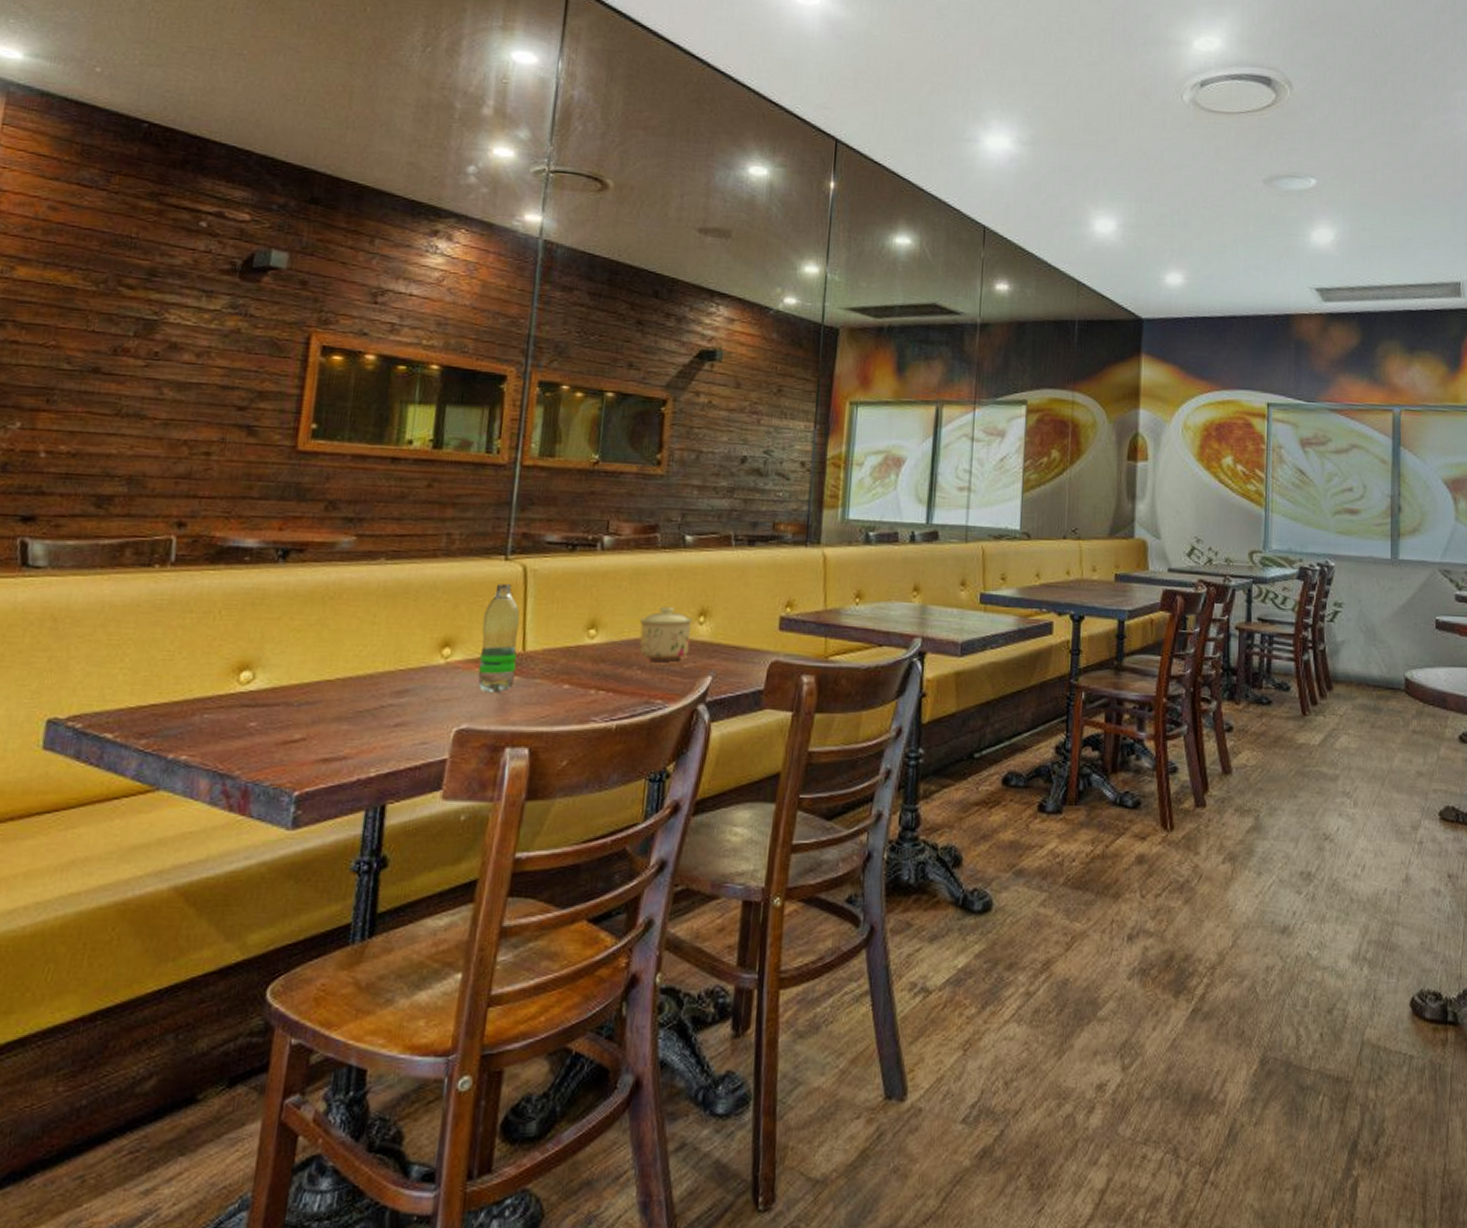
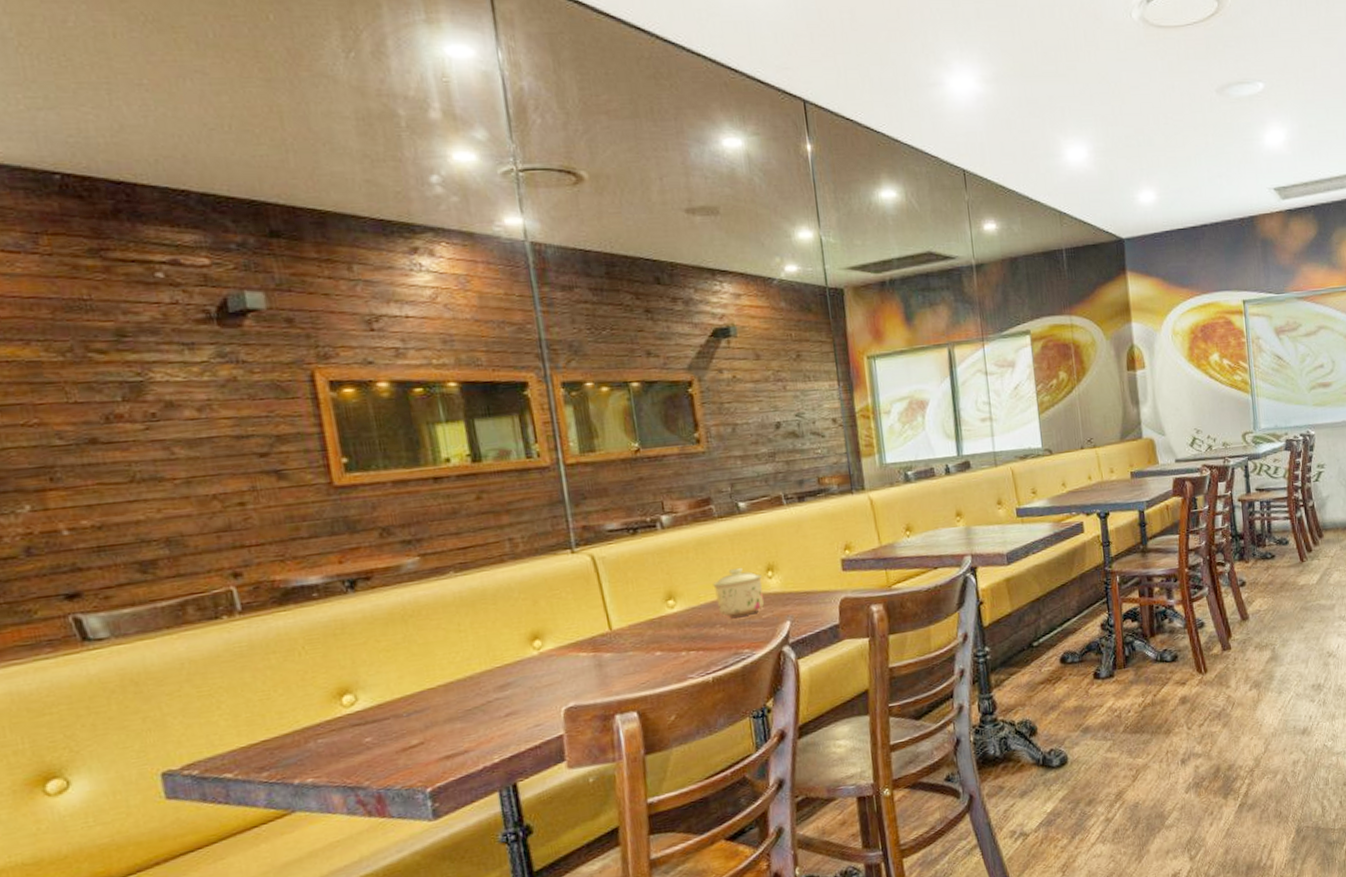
bottle: present [477,584,520,692] -> none [563,574,609,672]

